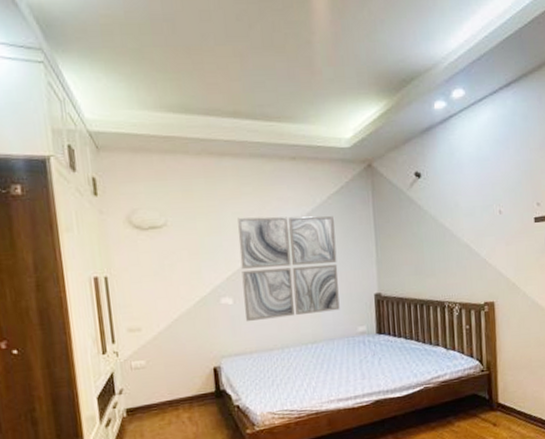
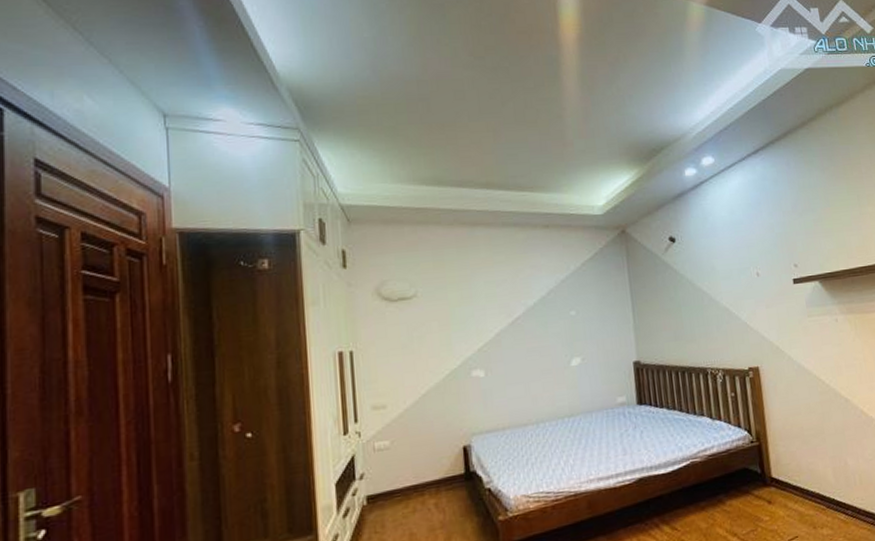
wall art: present [238,216,340,321] -> none [490,282,598,394]

